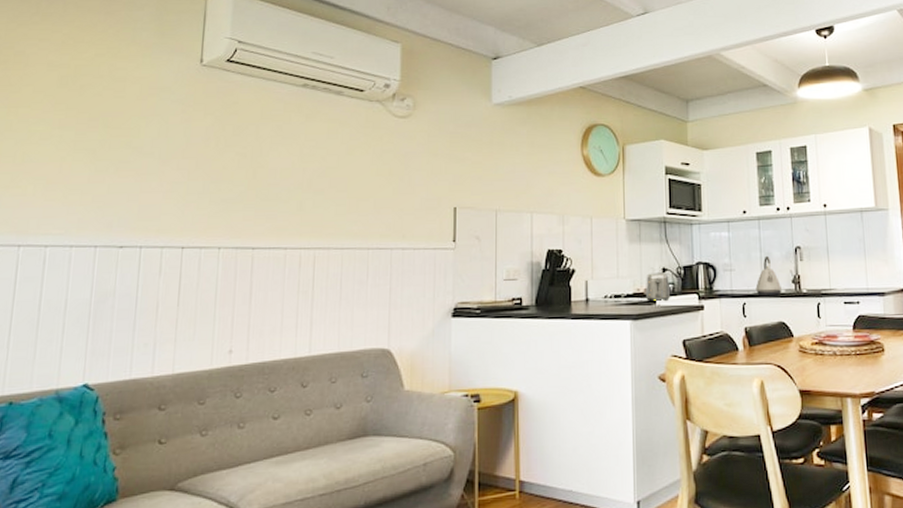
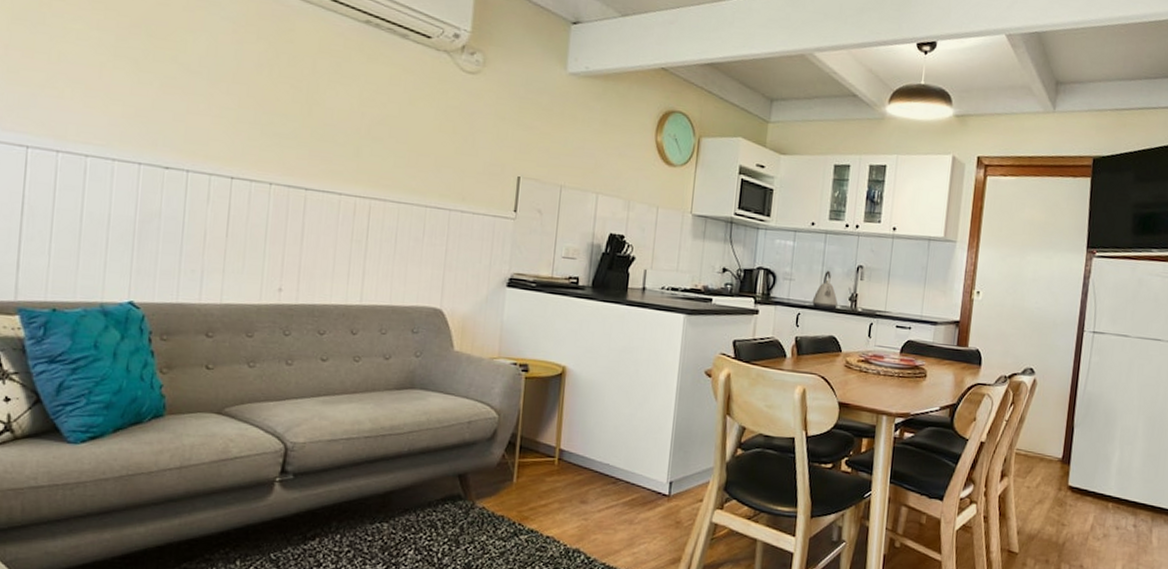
toaster: present [646,272,670,302] -> none [703,271,728,302]

